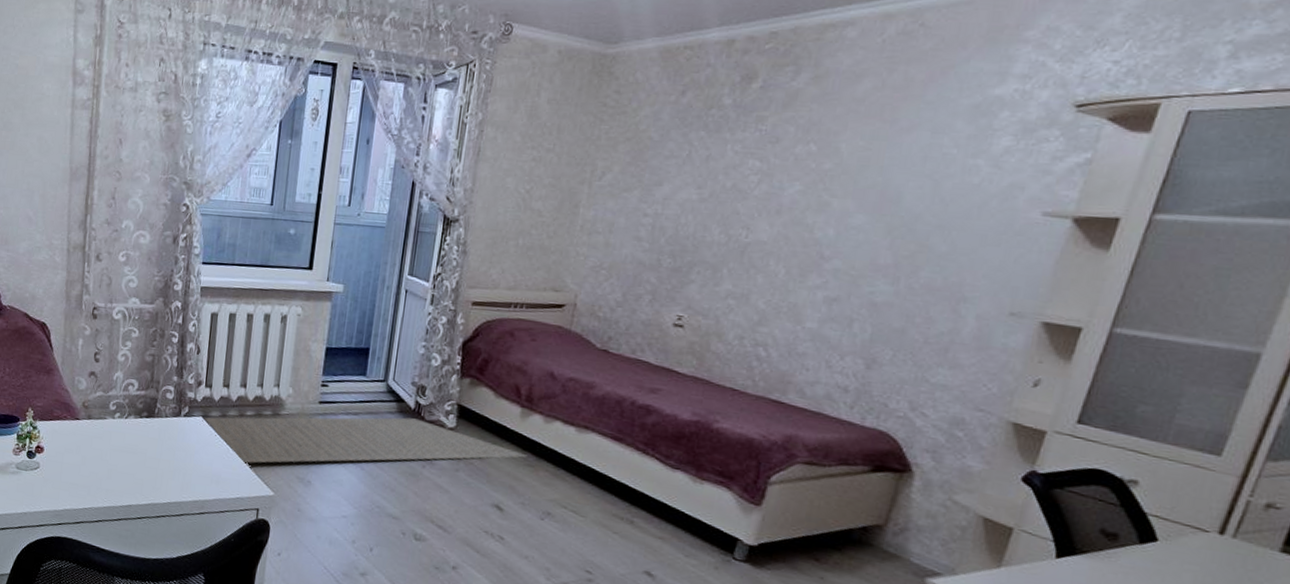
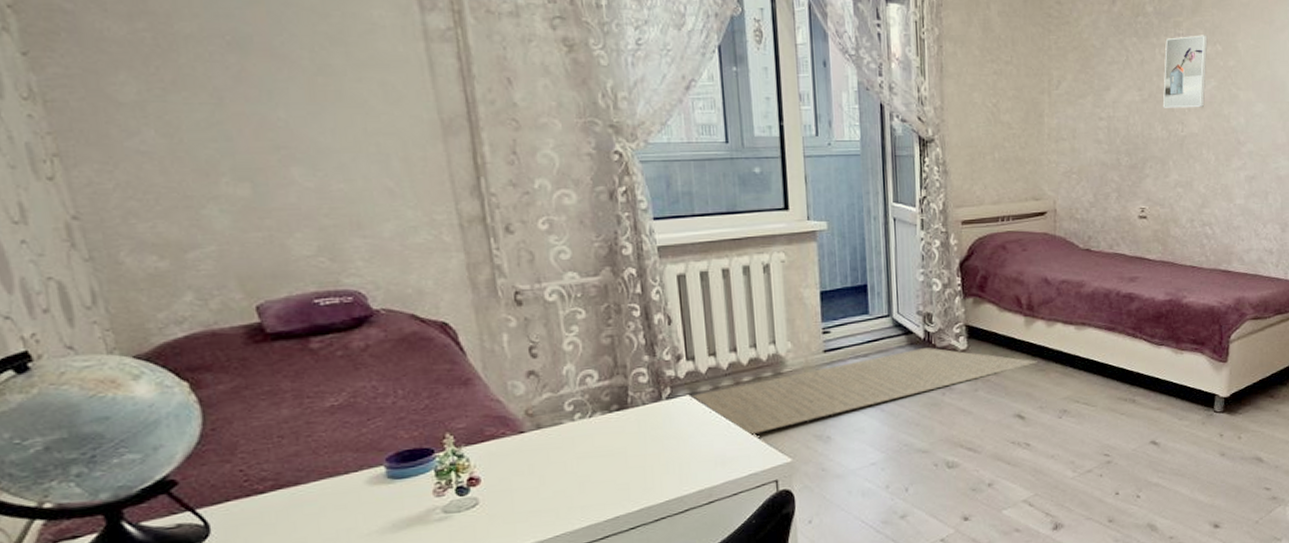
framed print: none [725,132,800,214] -> present [1162,35,1208,108]

